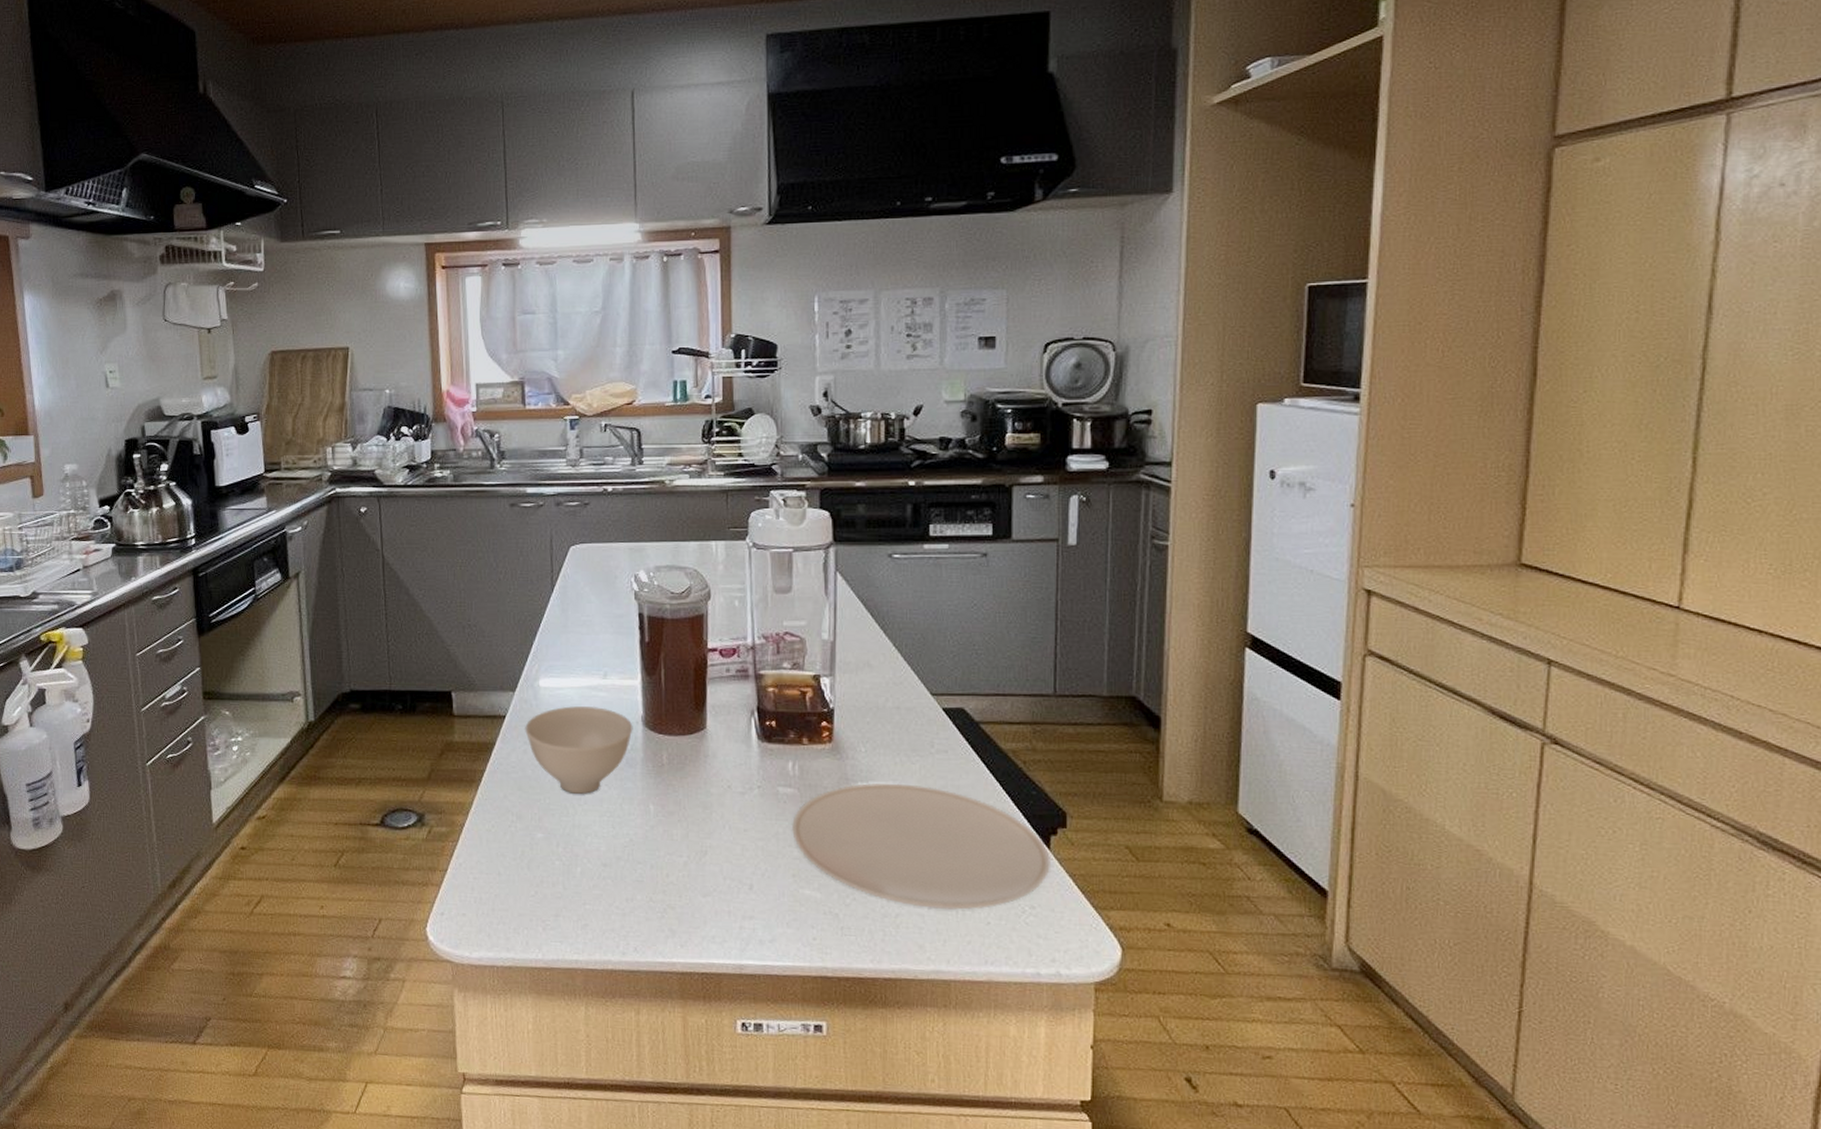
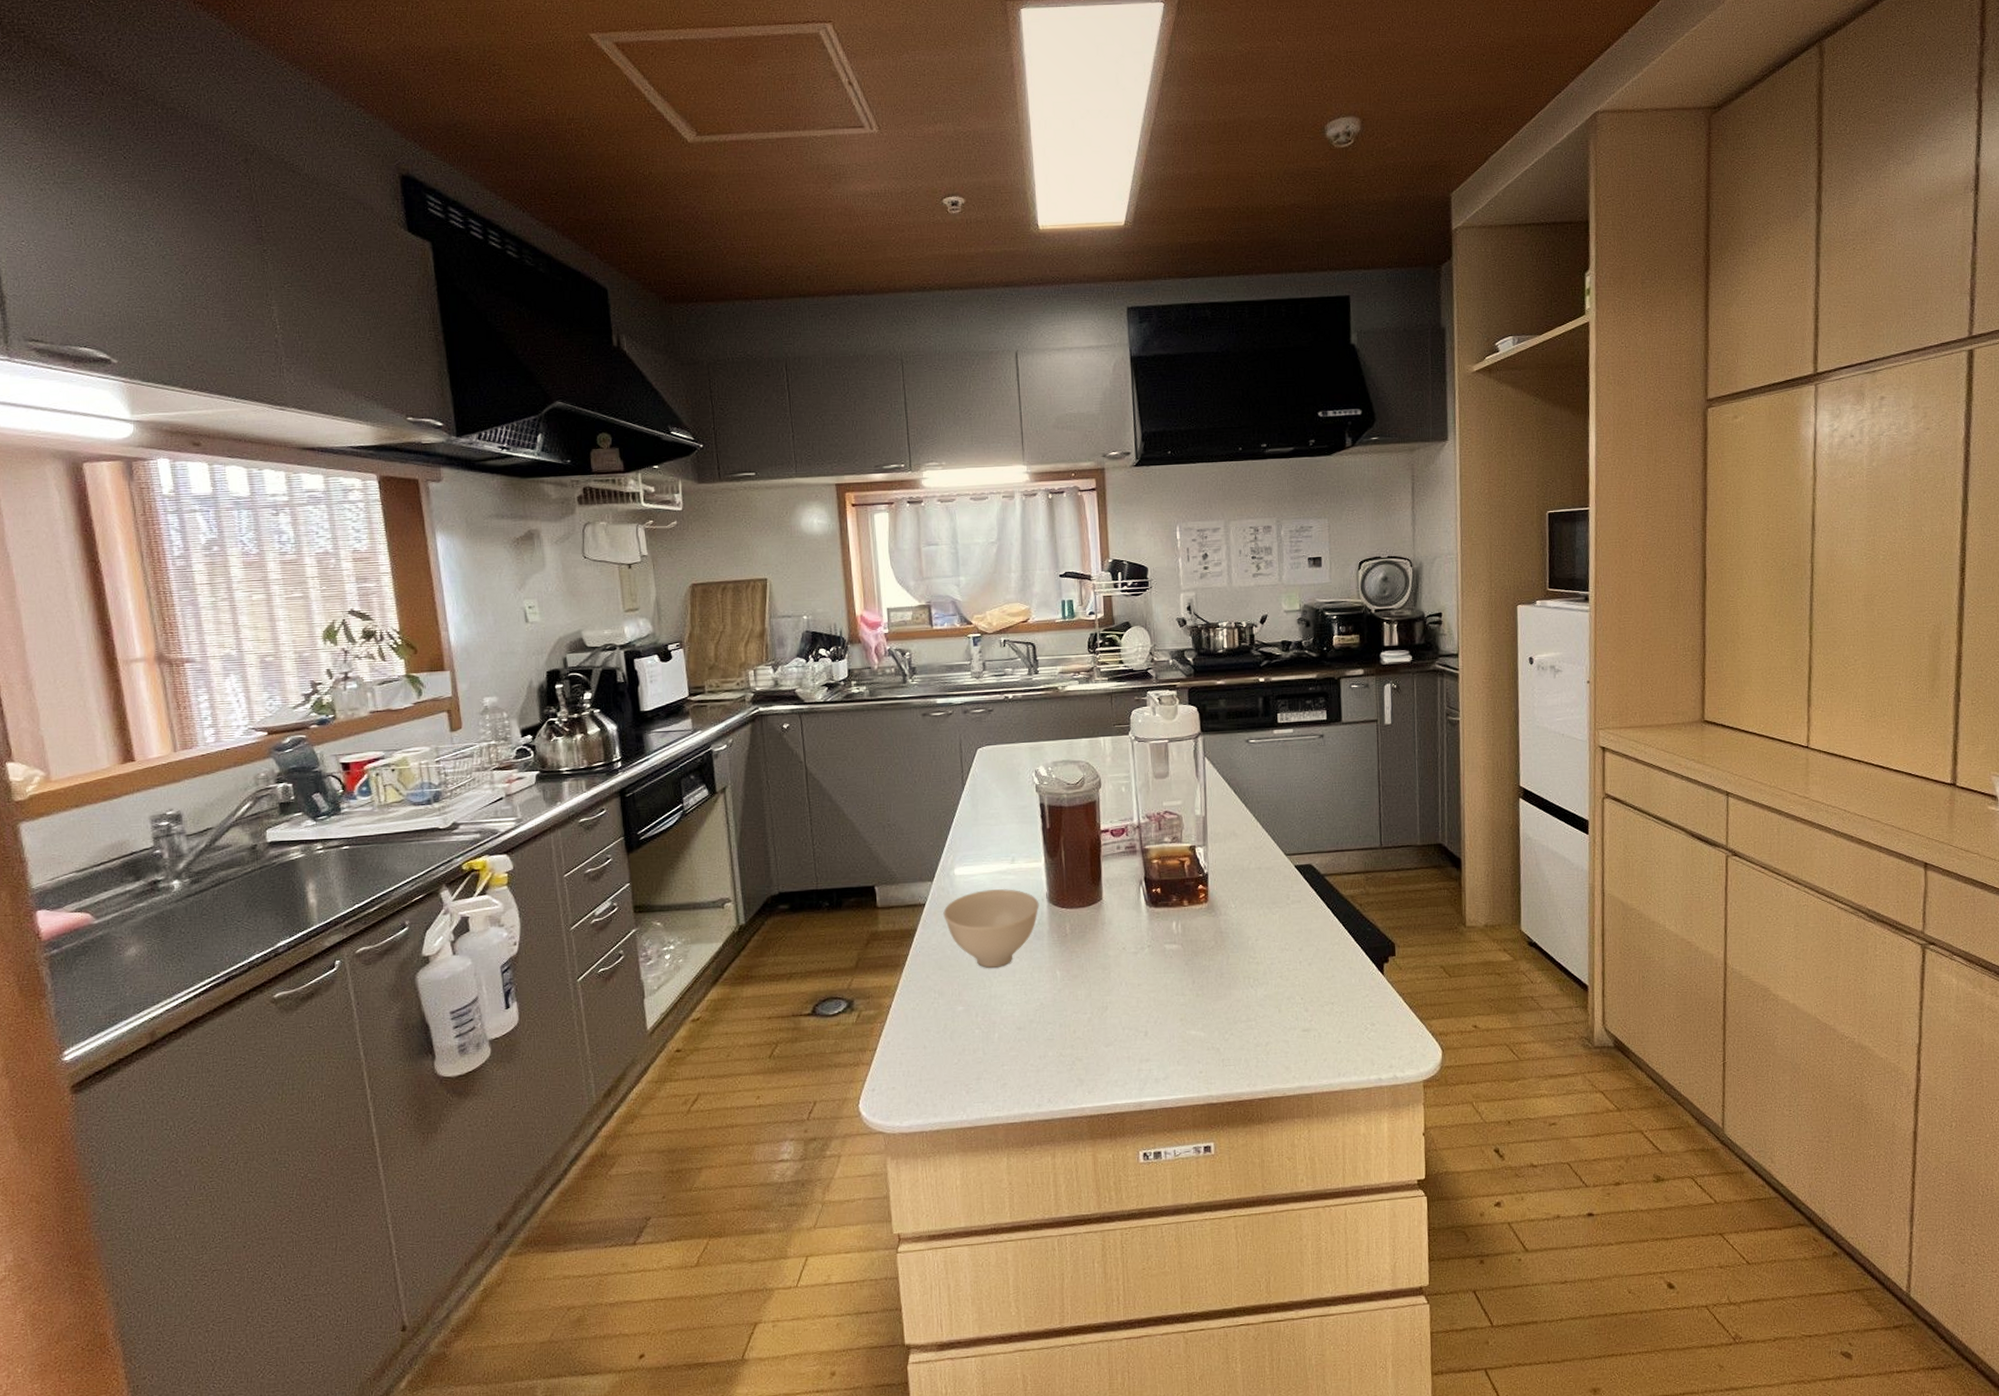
plate: present [791,783,1050,910] -> none [1177,932,1385,1035]

